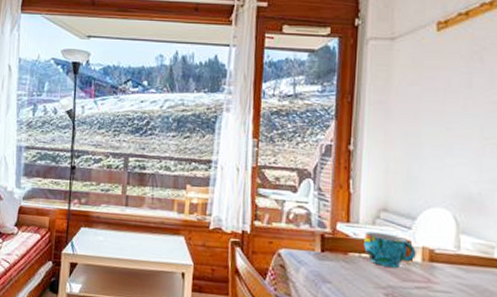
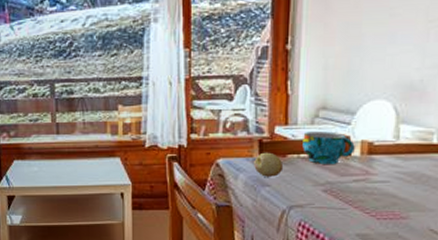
fruit: none [315,247,345,274] -> present [254,152,284,177]

